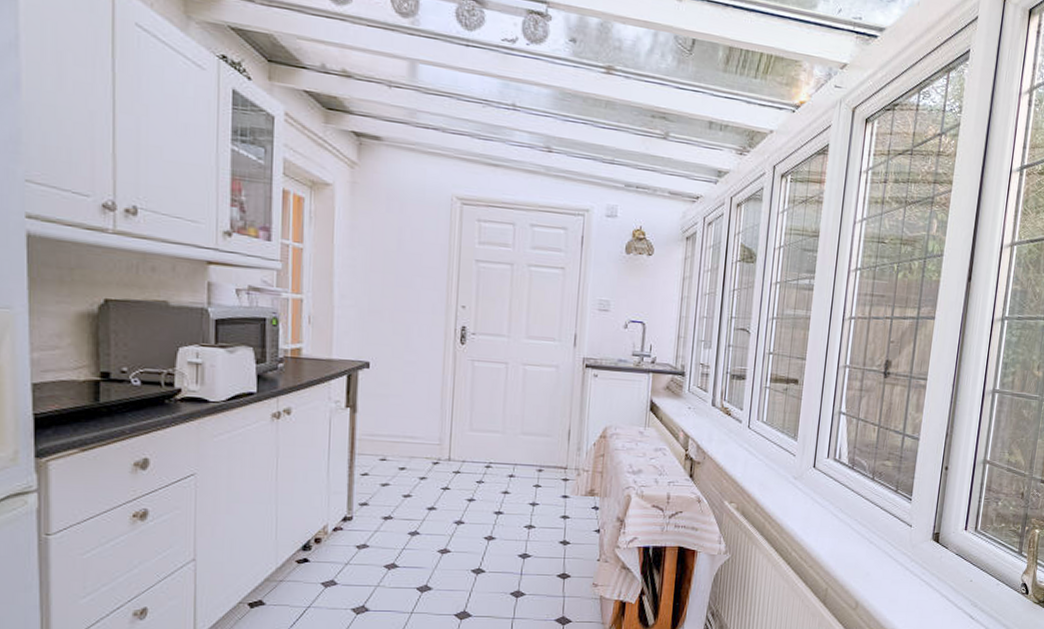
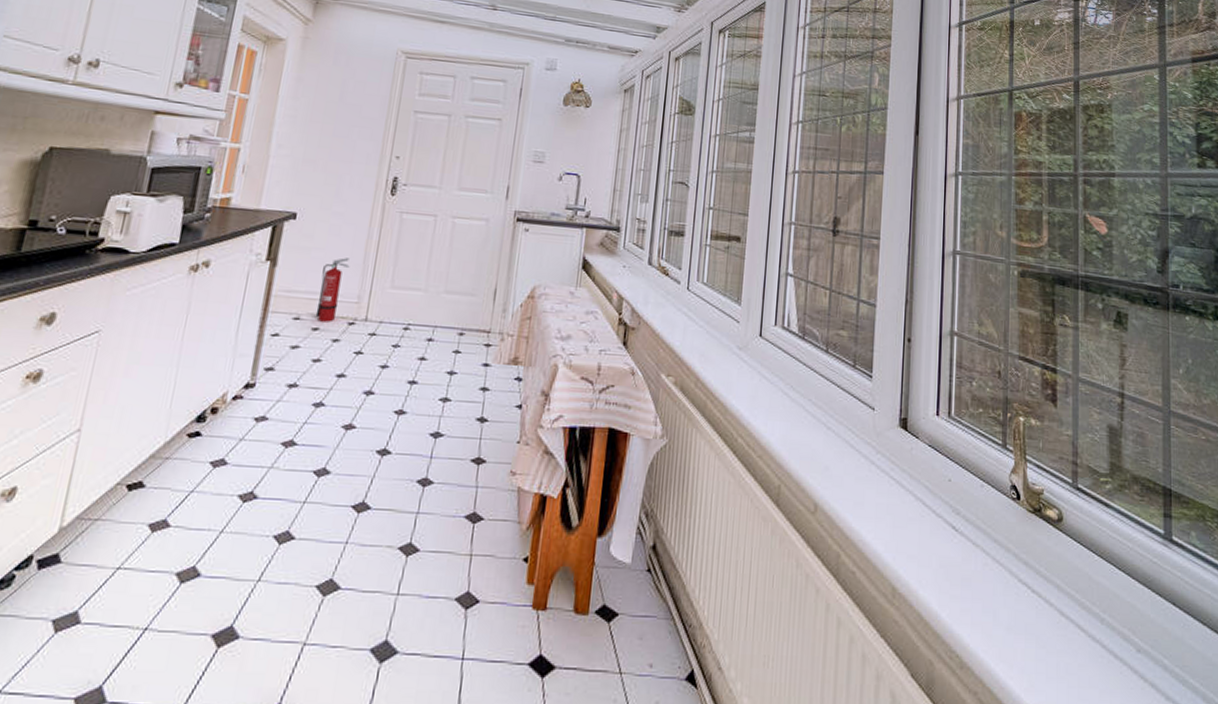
fire extinguisher: none [400,404,428,462] -> present [315,258,350,322]

